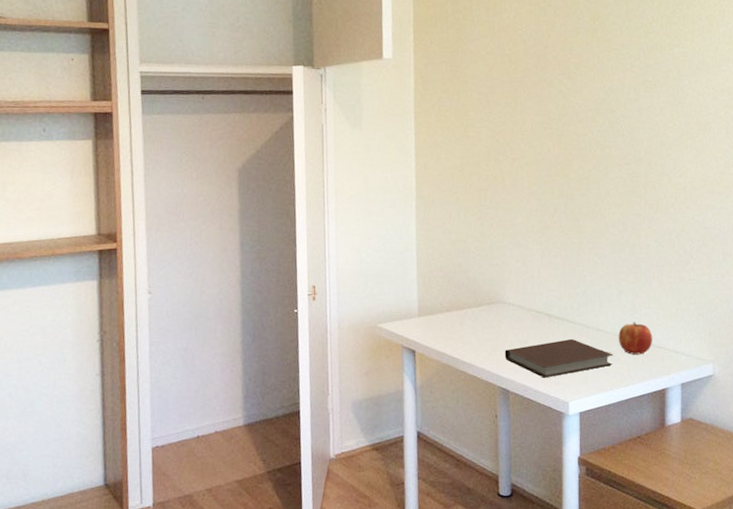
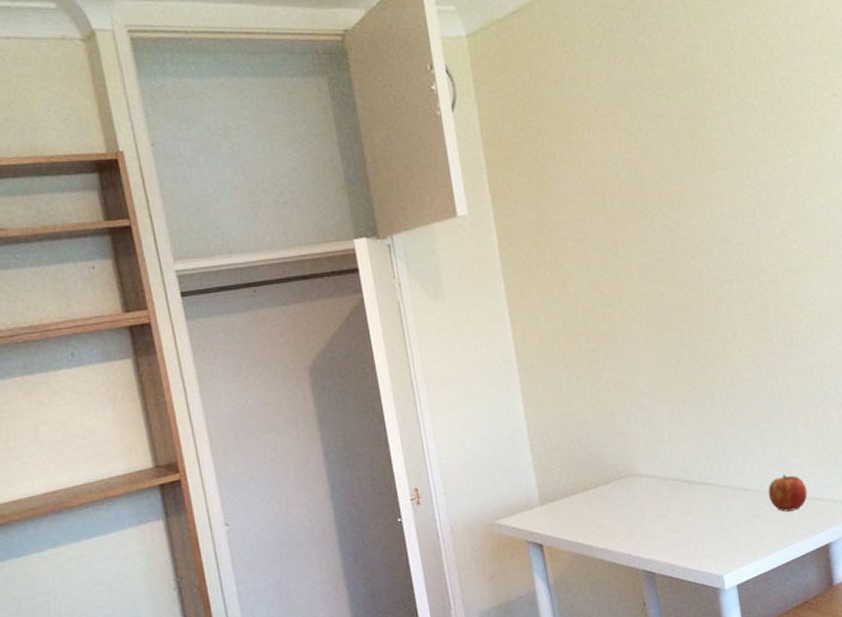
notebook: present [504,338,613,378] -> none [643,504,766,553]

